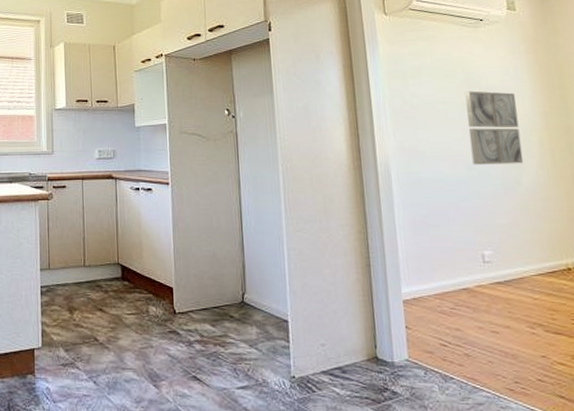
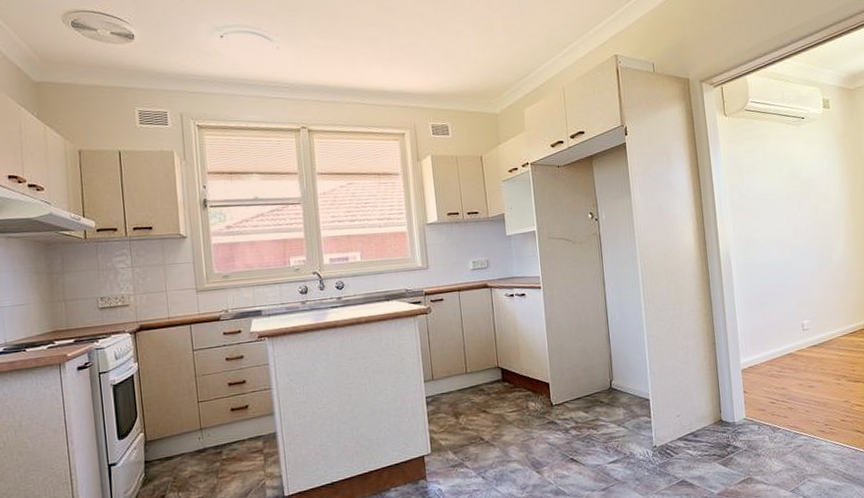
wall art: present [465,91,524,165] -> none [789,182,834,248]

